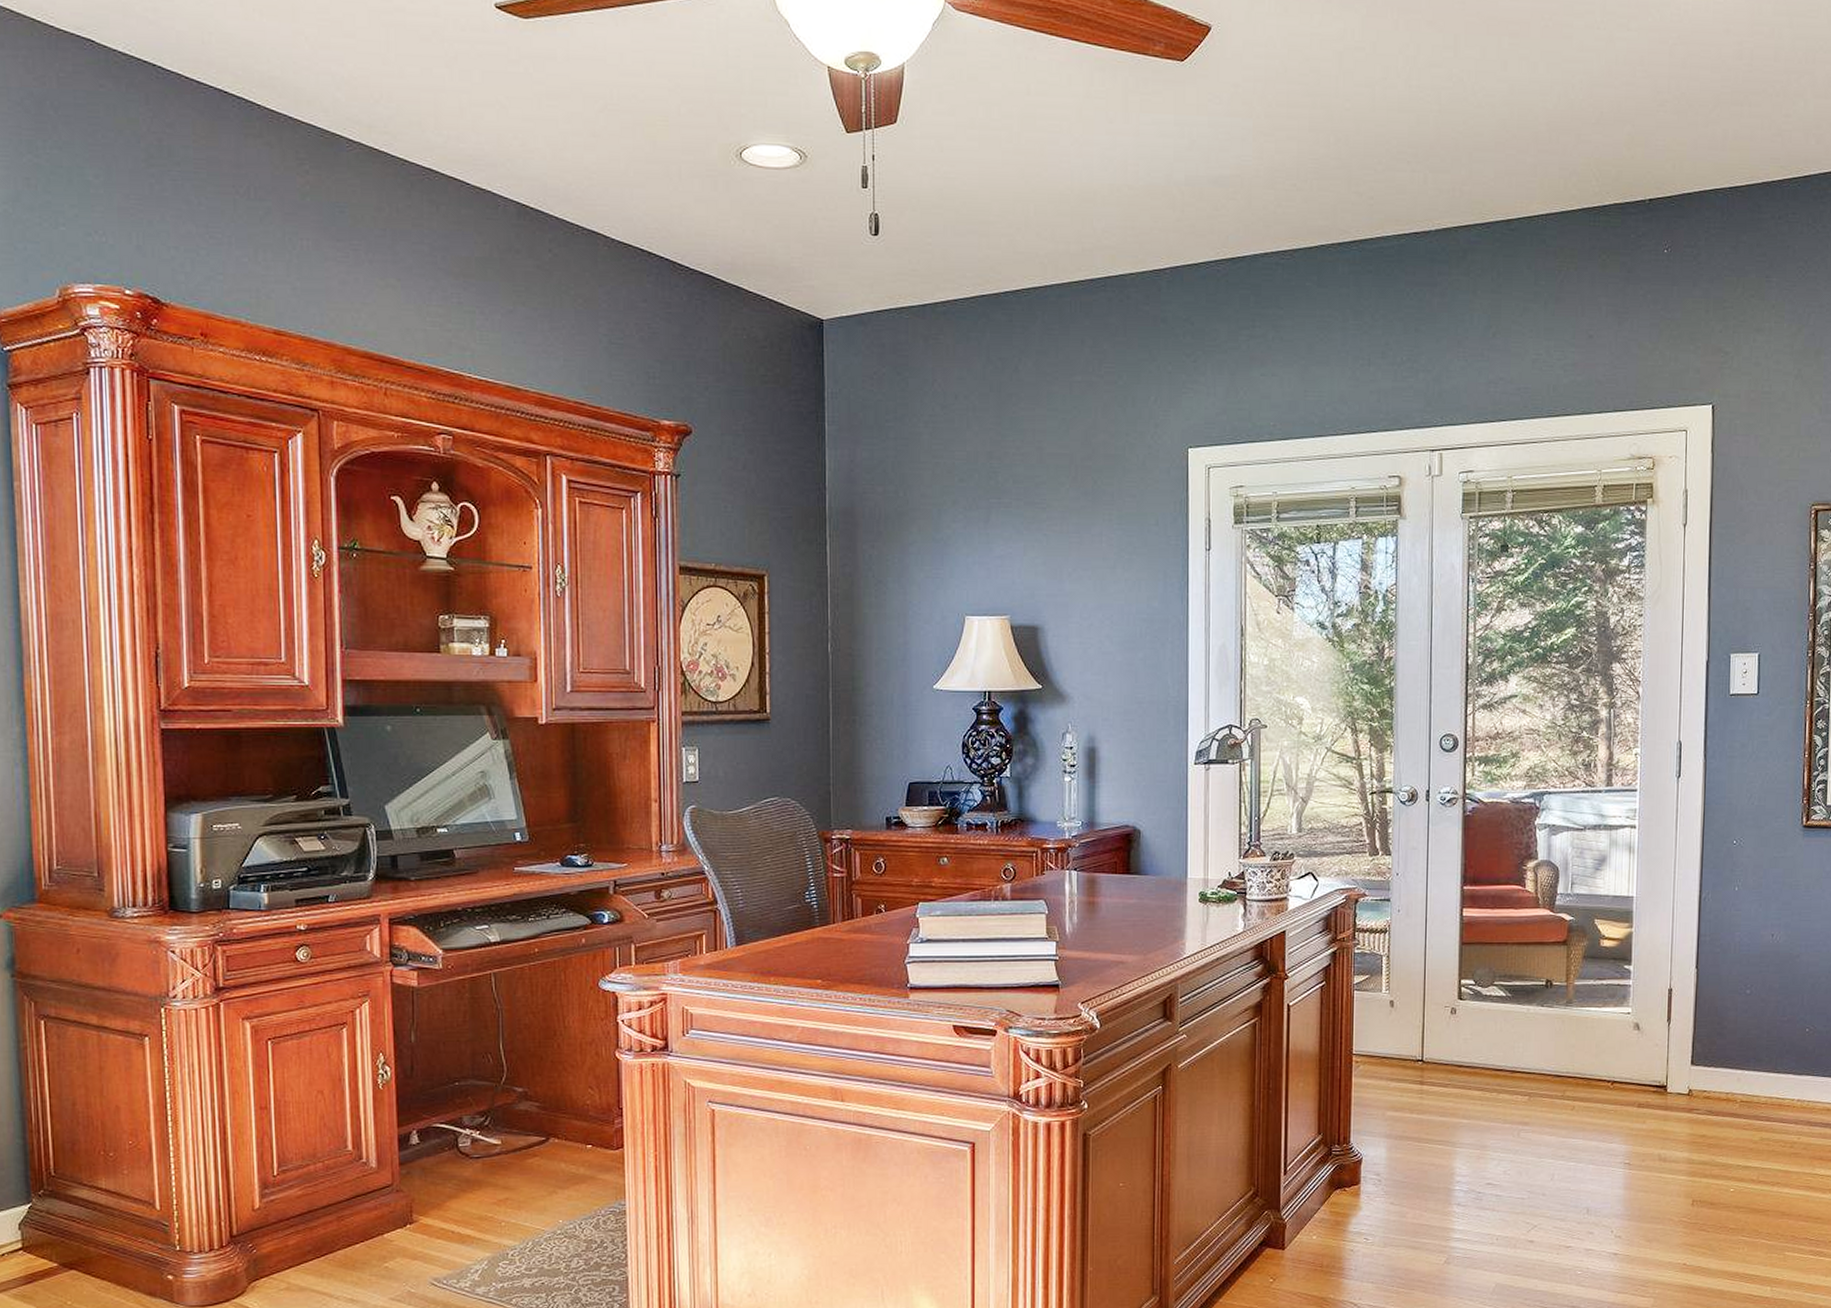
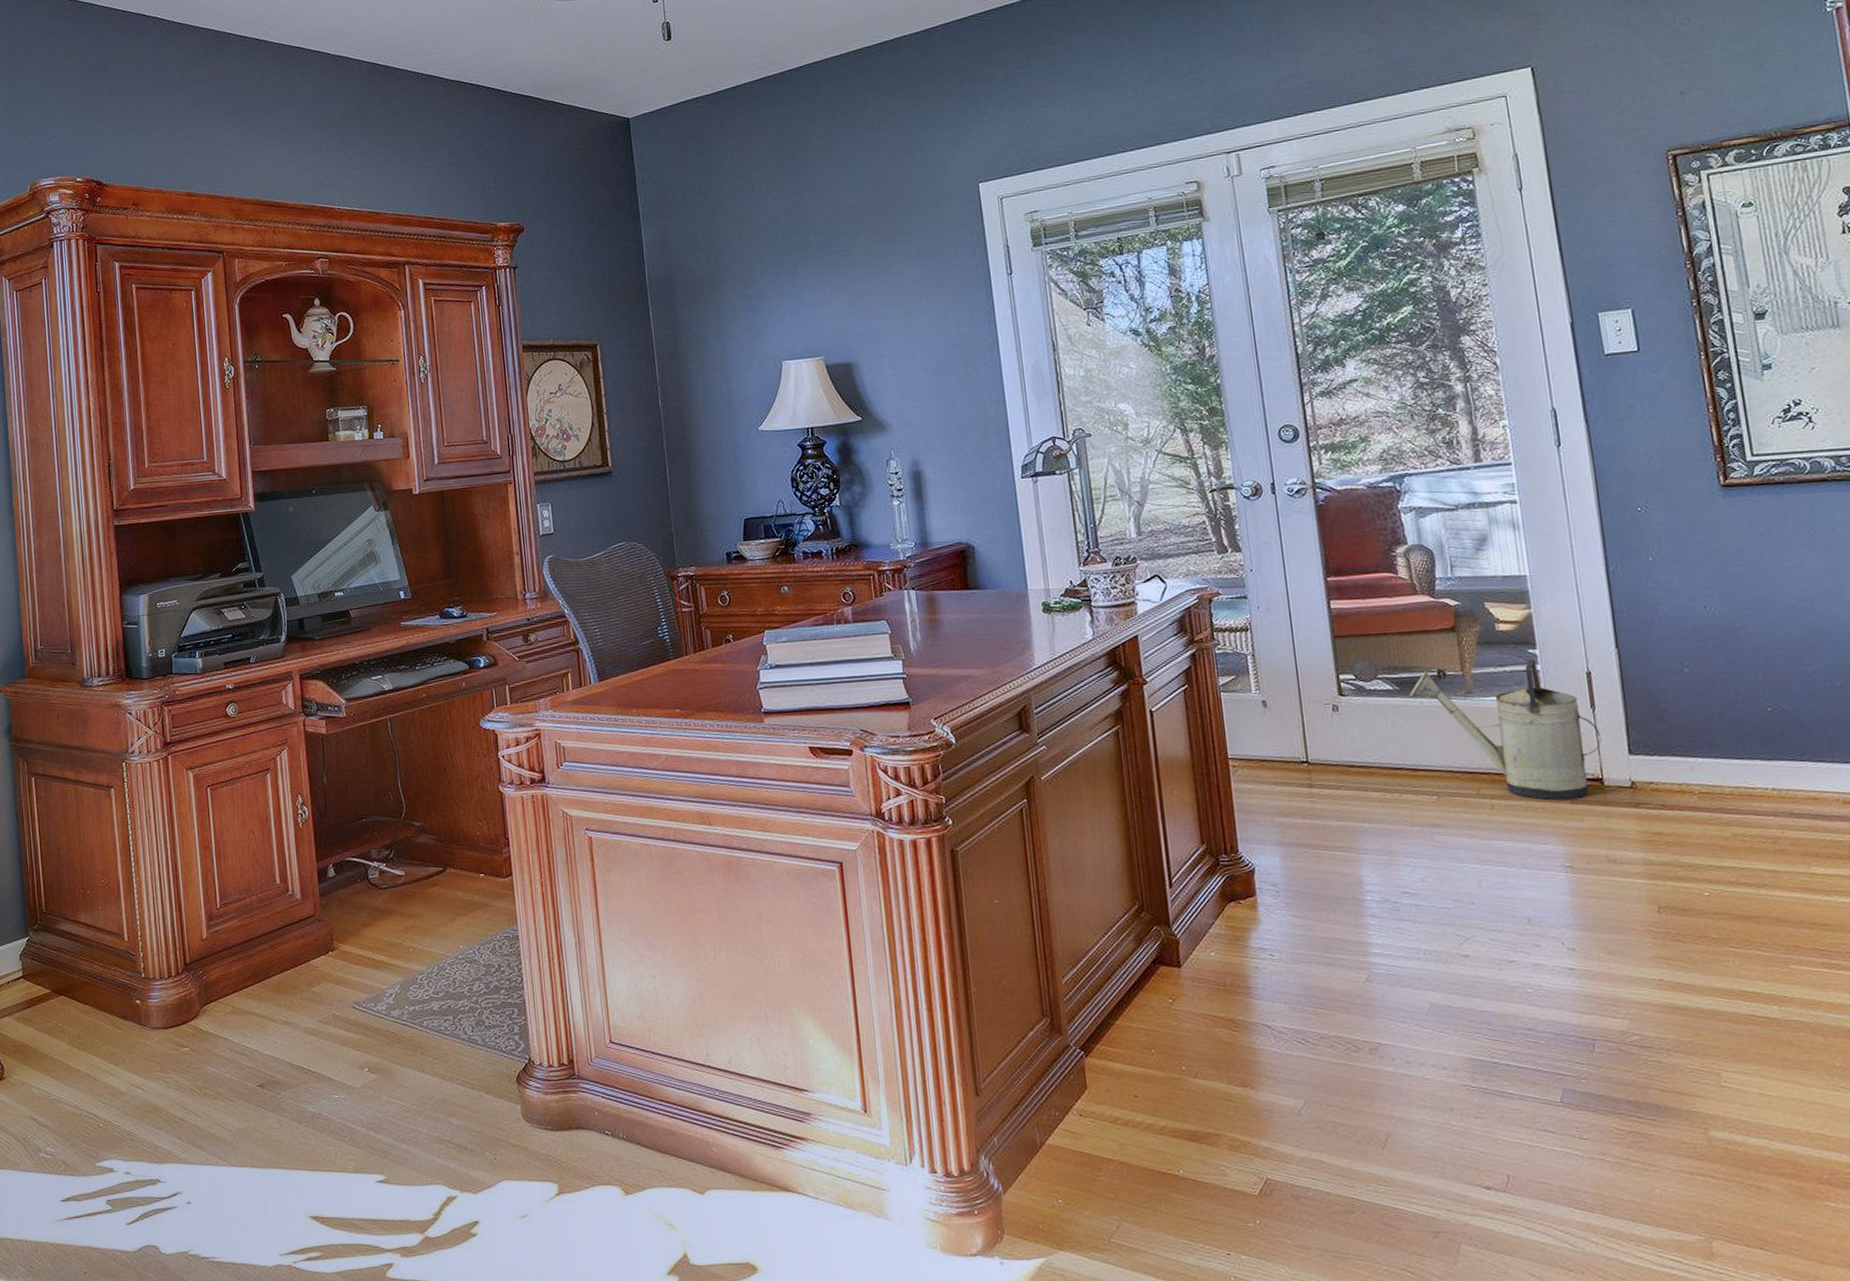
watering can: none [1518,974,1671,1103] -> present [1409,658,1601,800]

